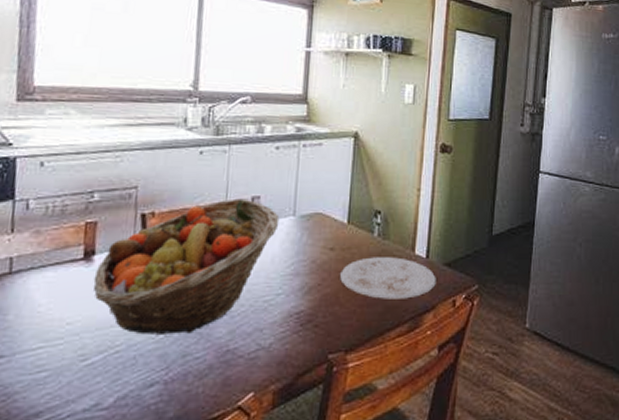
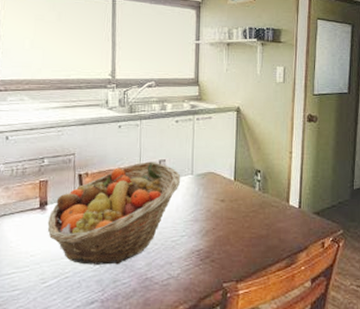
plate: present [340,257,436,299] -> none [230,207,308,241]

